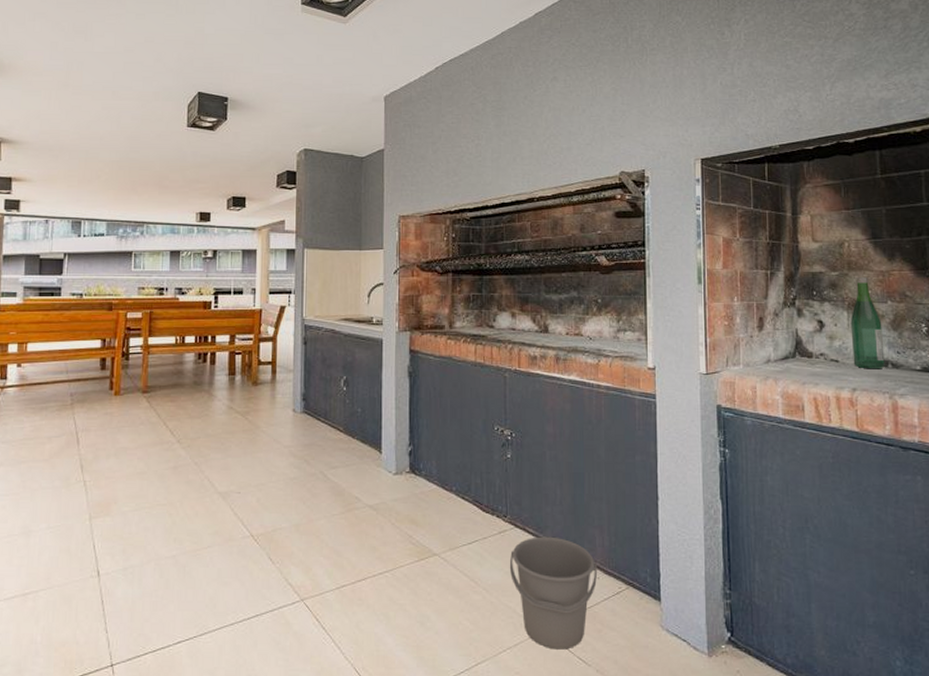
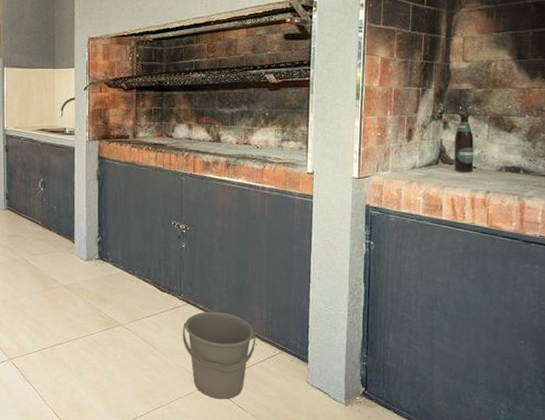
bottle: none [810,300,836,368] -> present [453,114,474,173]
sake bottle: present [850,277,885,369] -> none [489,94,519,175]

